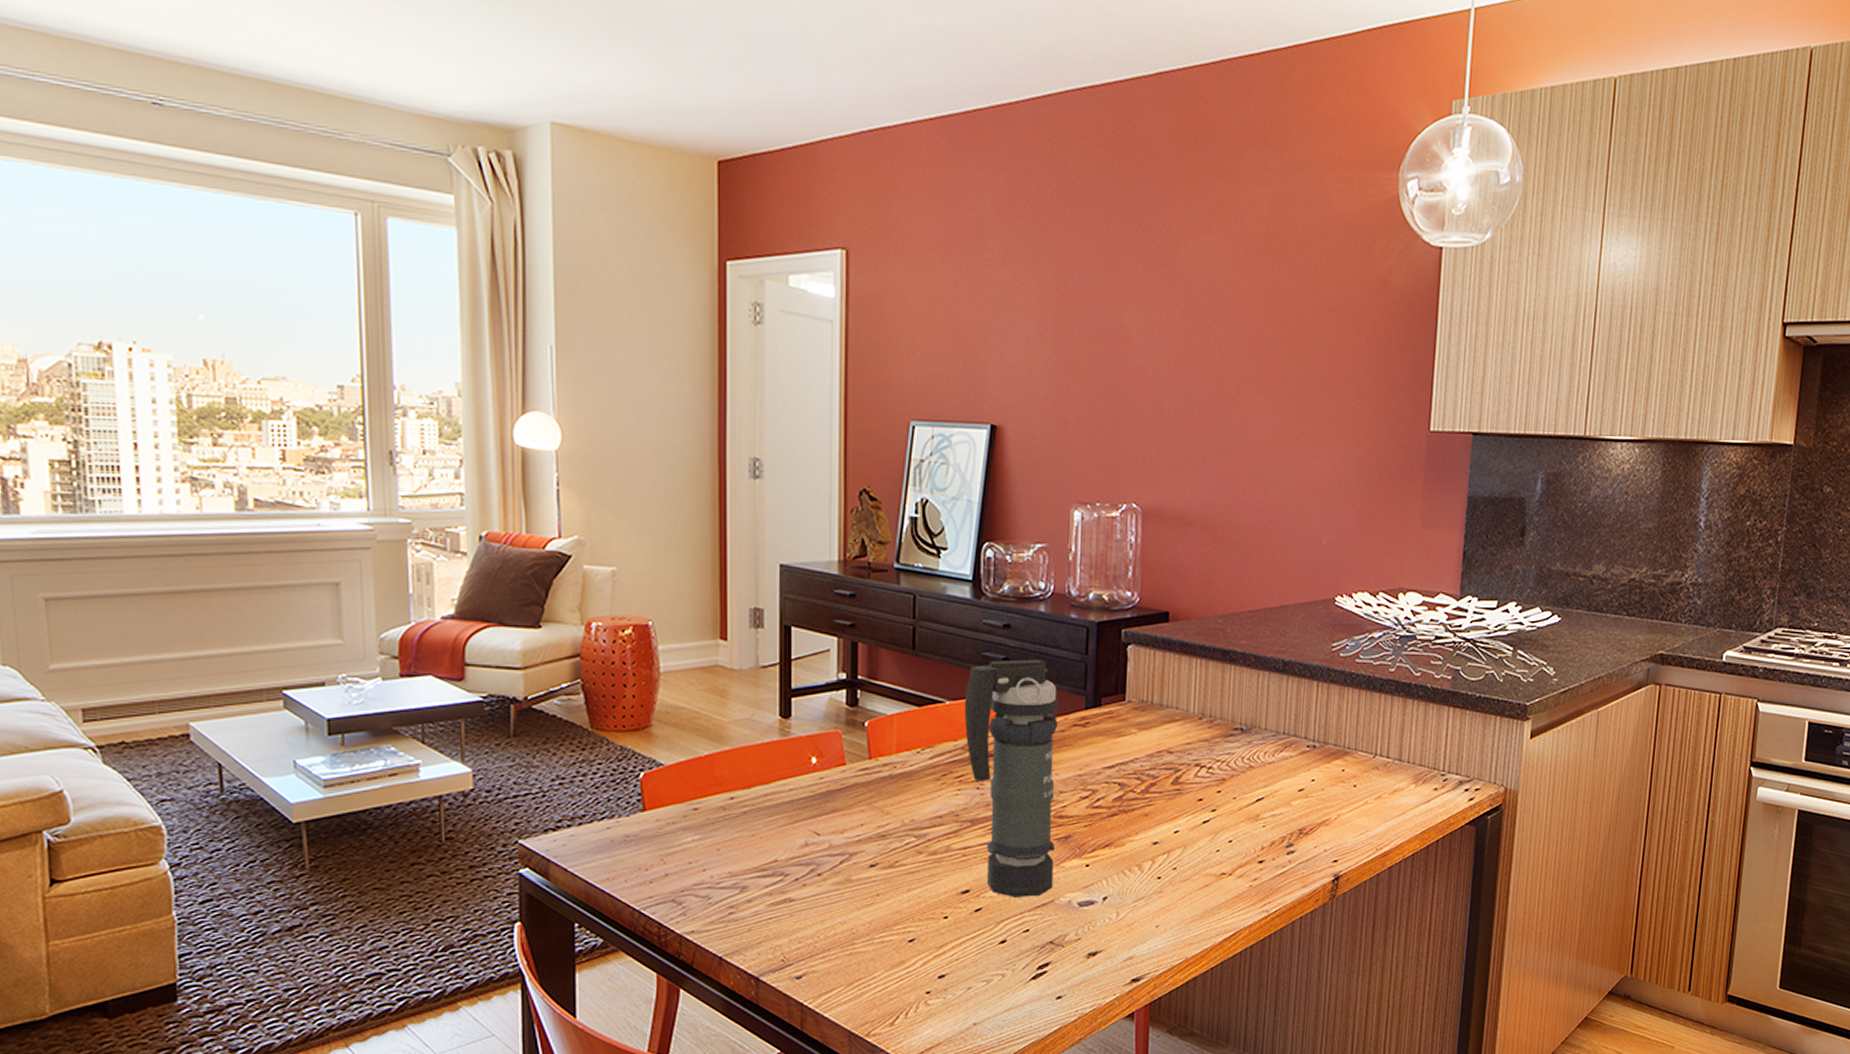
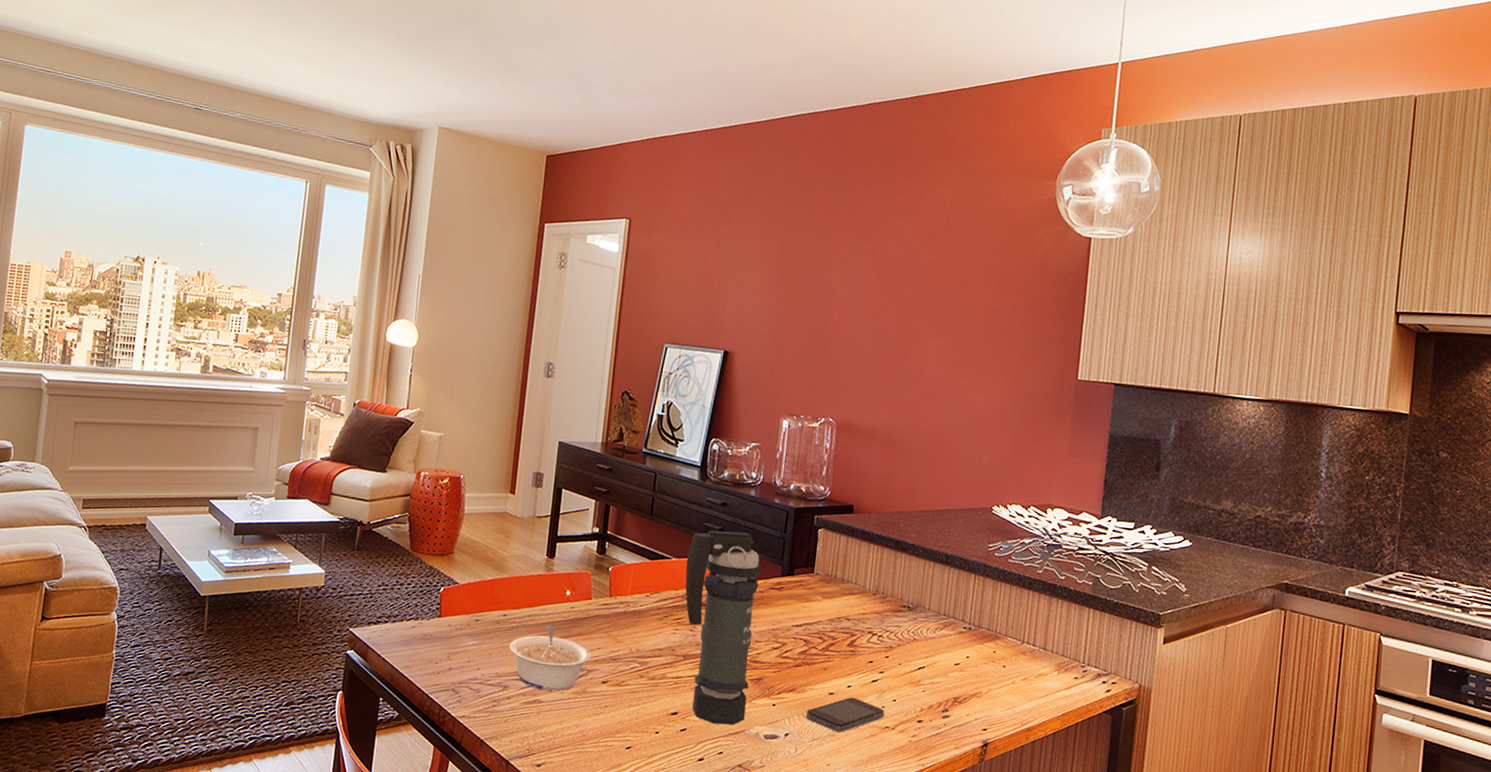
legume: none [743,803,852,885] -> present [509,624,591,691]
smartphone: none [1126,844,1220,886] -> present [806,697,885,732]

